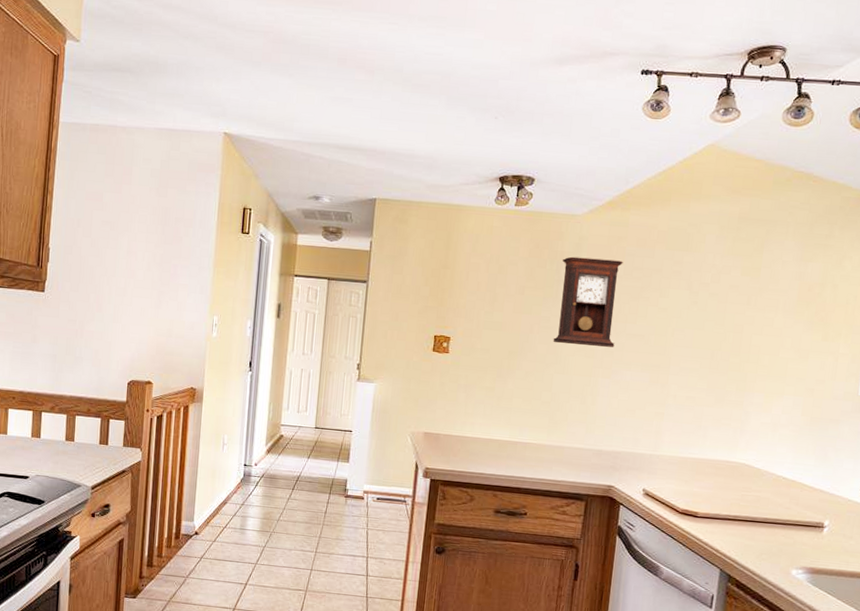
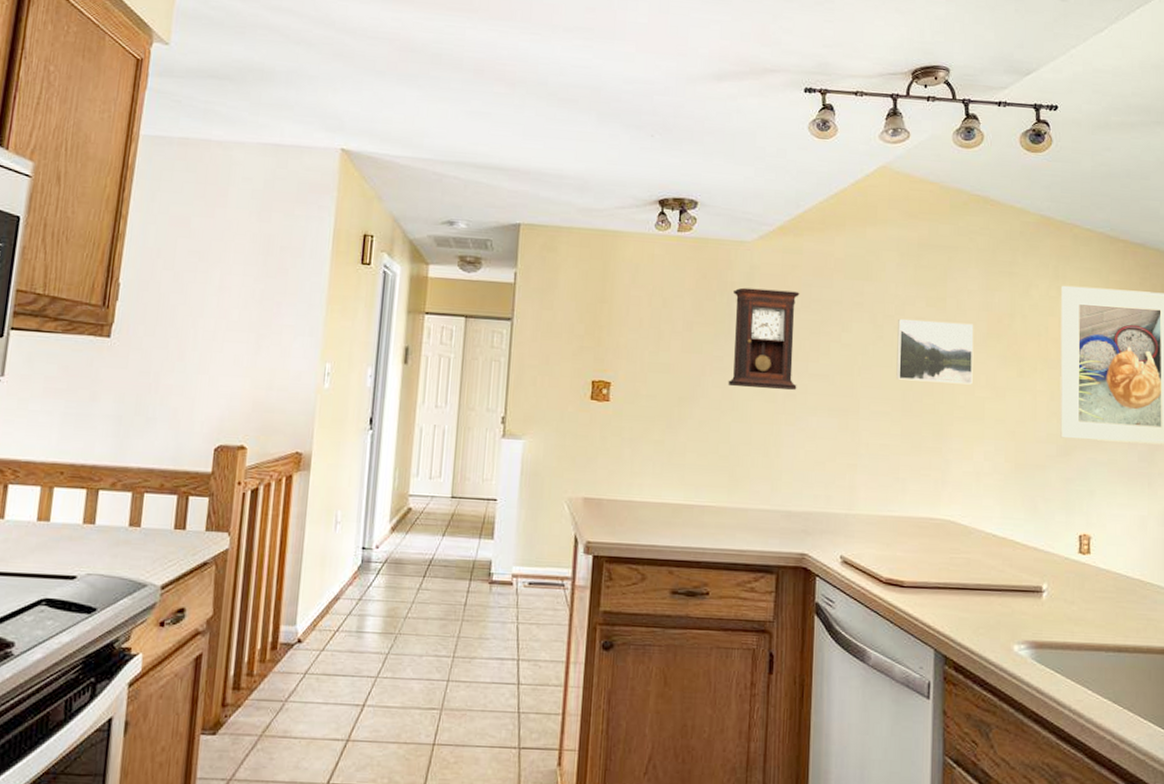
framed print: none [706,286,785,347] -> present [896,319,974,385]

